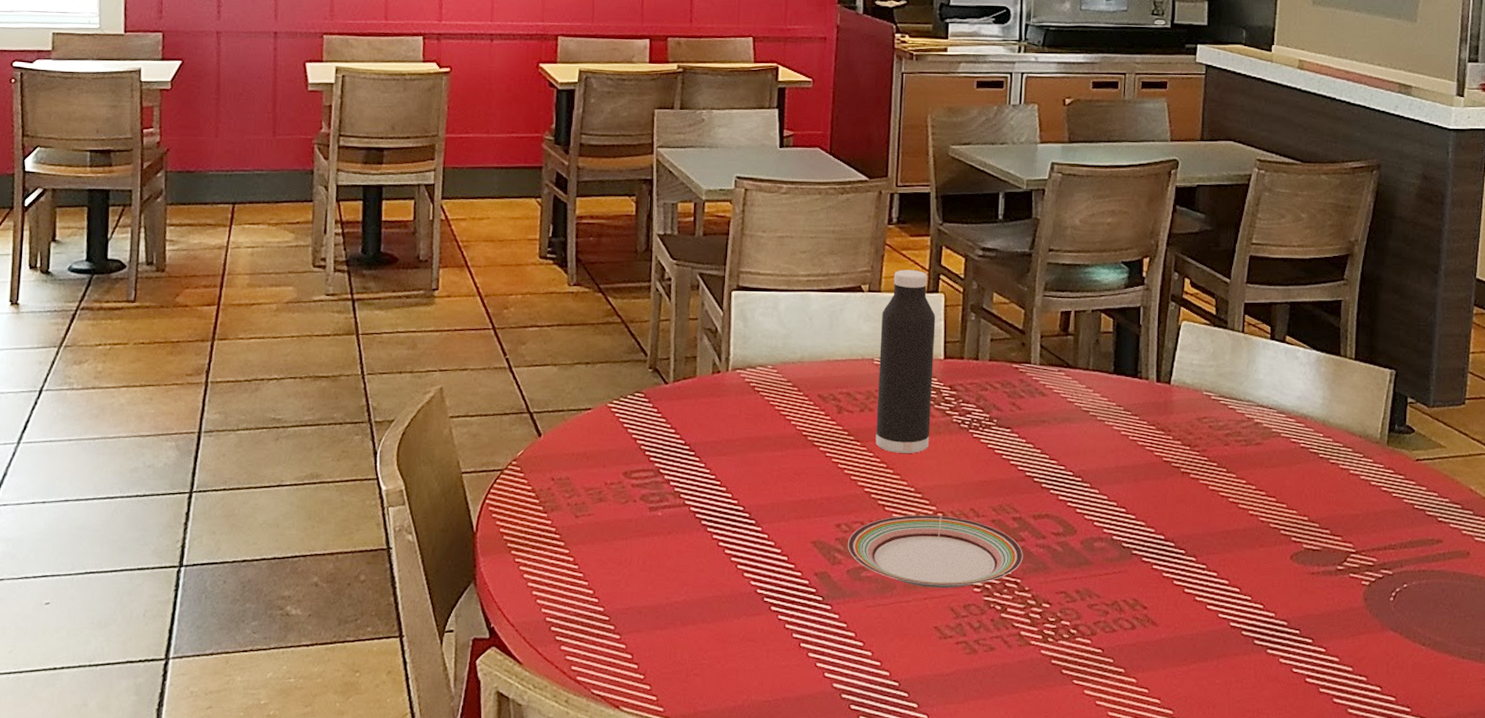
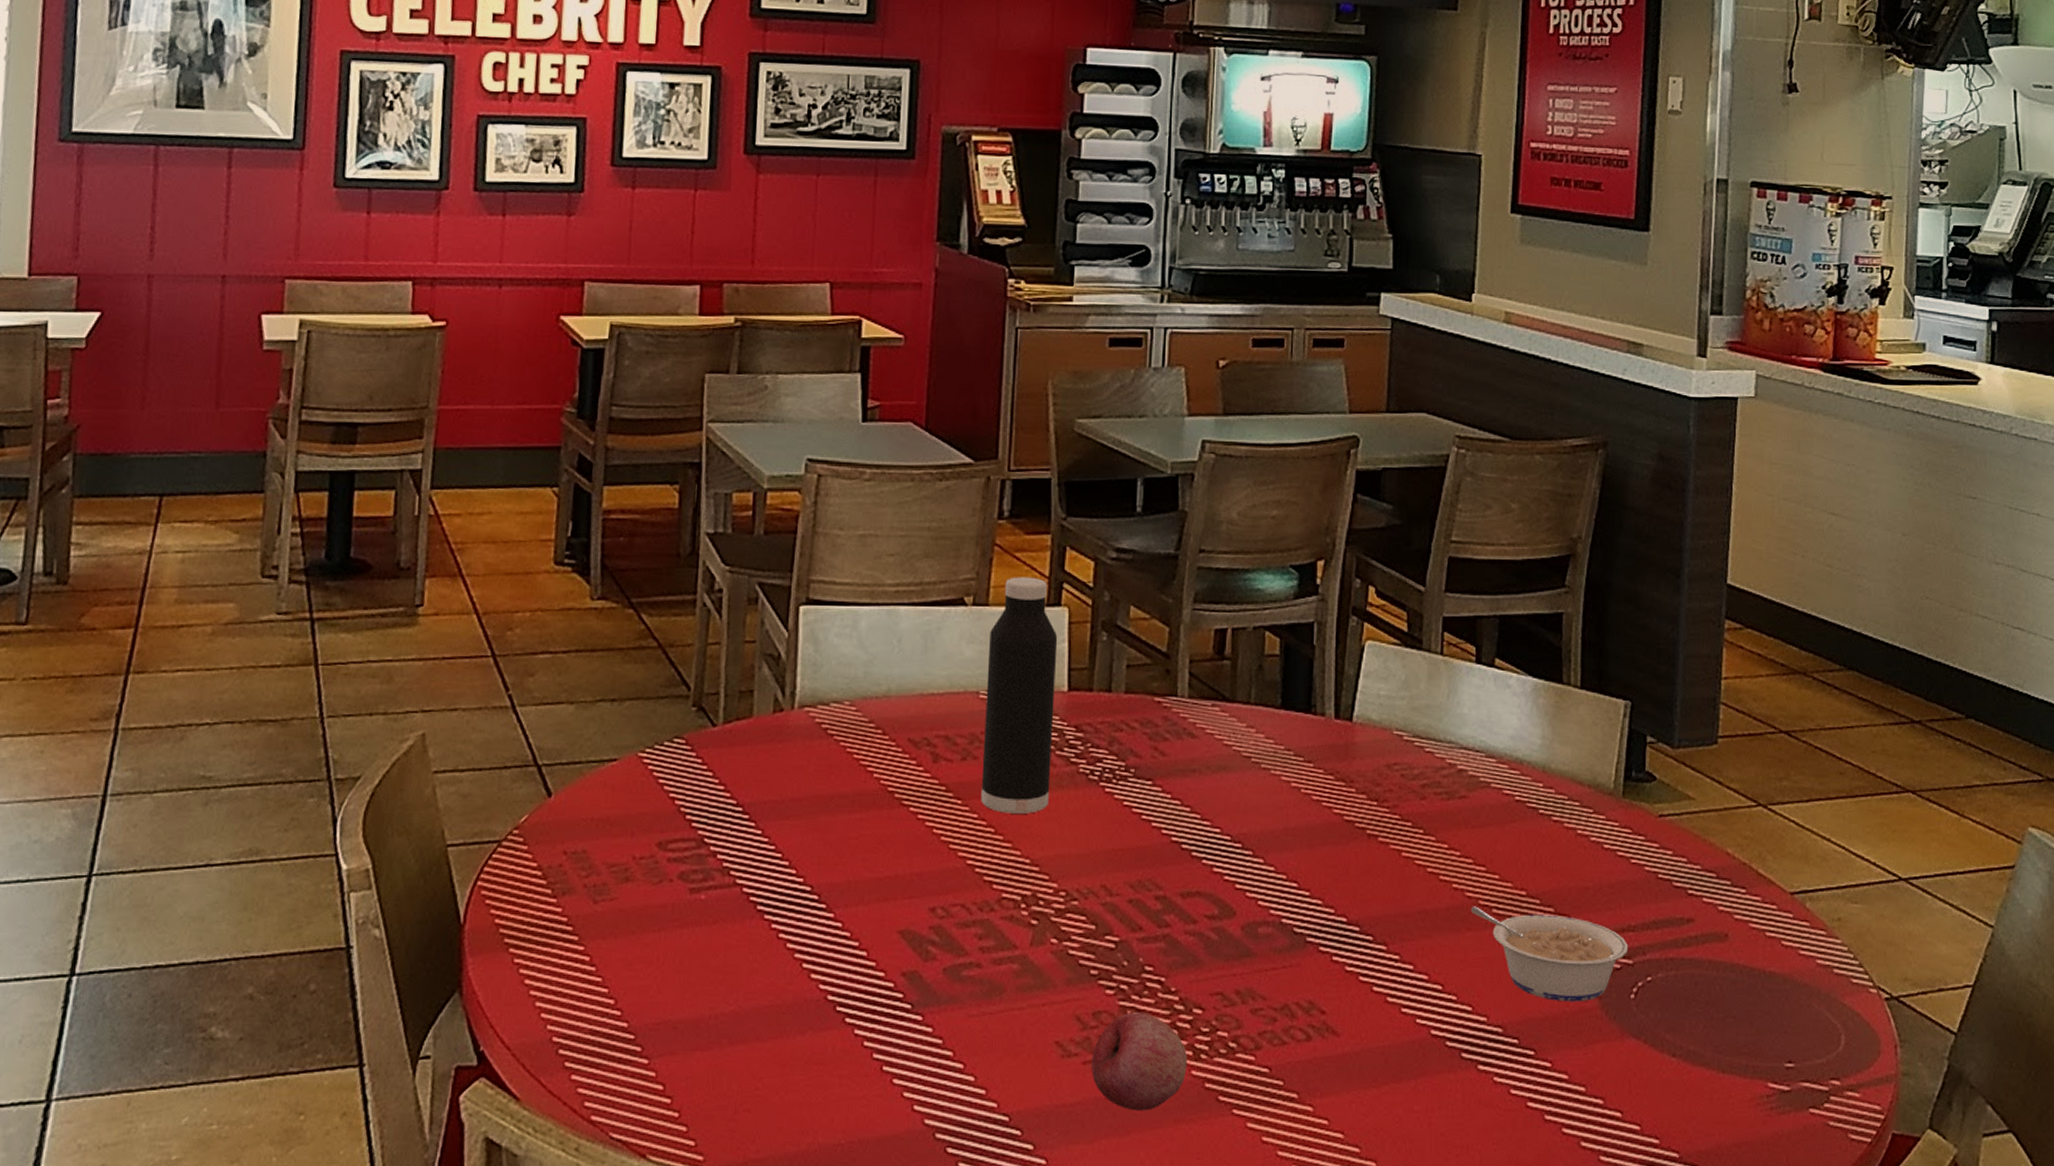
plate: present [847,514,1023,589] -> none [944,893,1168,991]
fruit: none [963,606,1038,680] -> present [1091,1013,1187,1111]
legume: none [1263,528,1390,603] -> present [1470,906,1629,1002]

